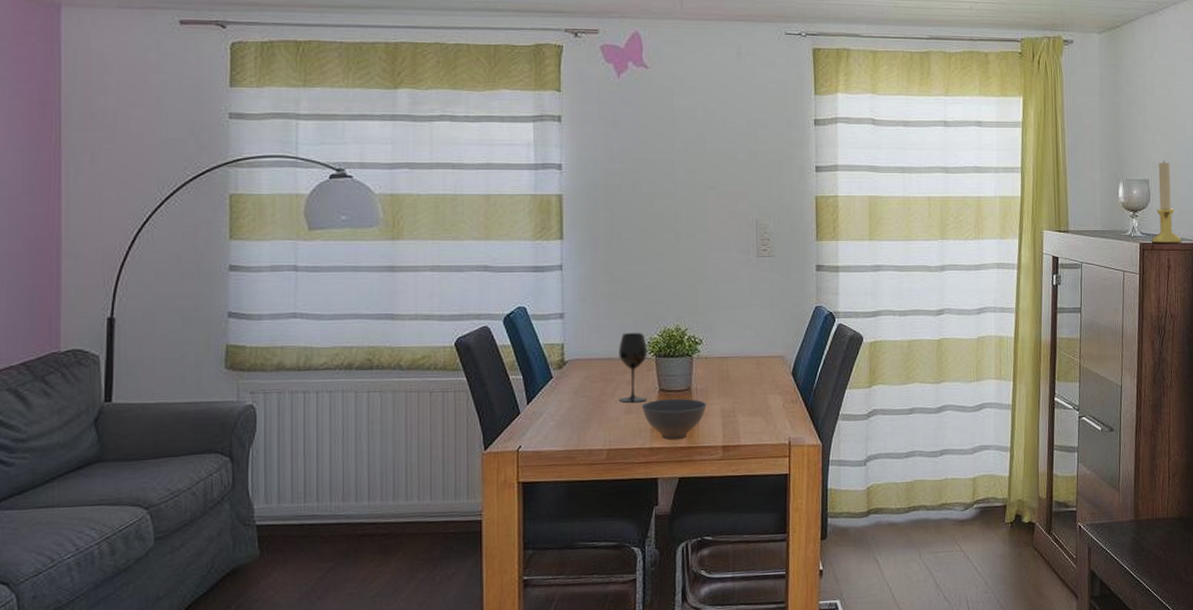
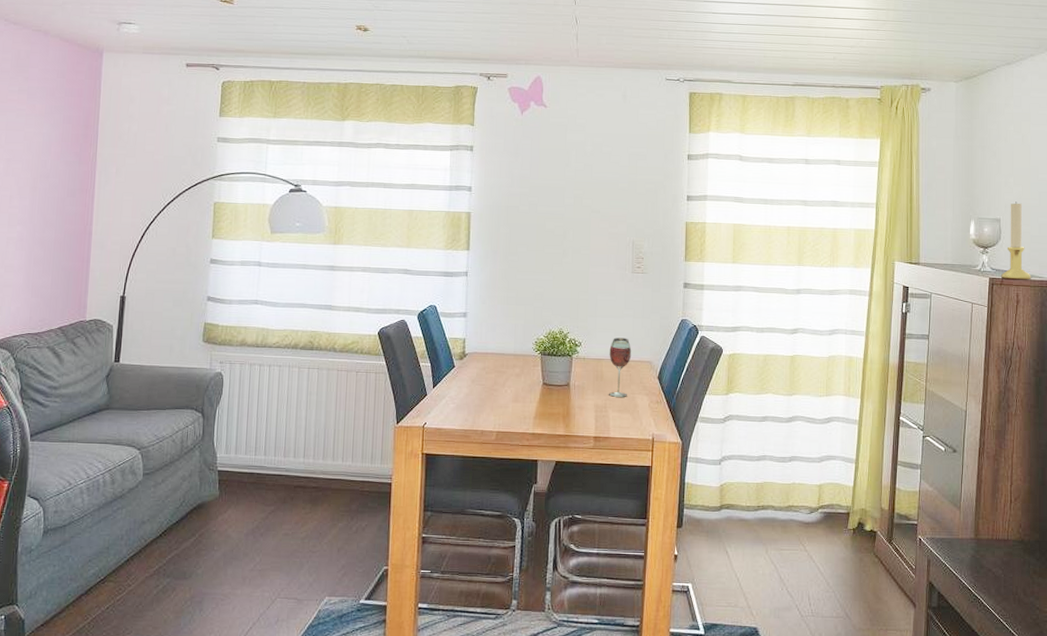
wineglass: present [619,333,647,403] -> none [509,333,535,393]
bowl: present [641,398,707,440] -> none [527,391,583,428]
wineglass: none [735,331,761,399] -> present [609,337,632,397]

